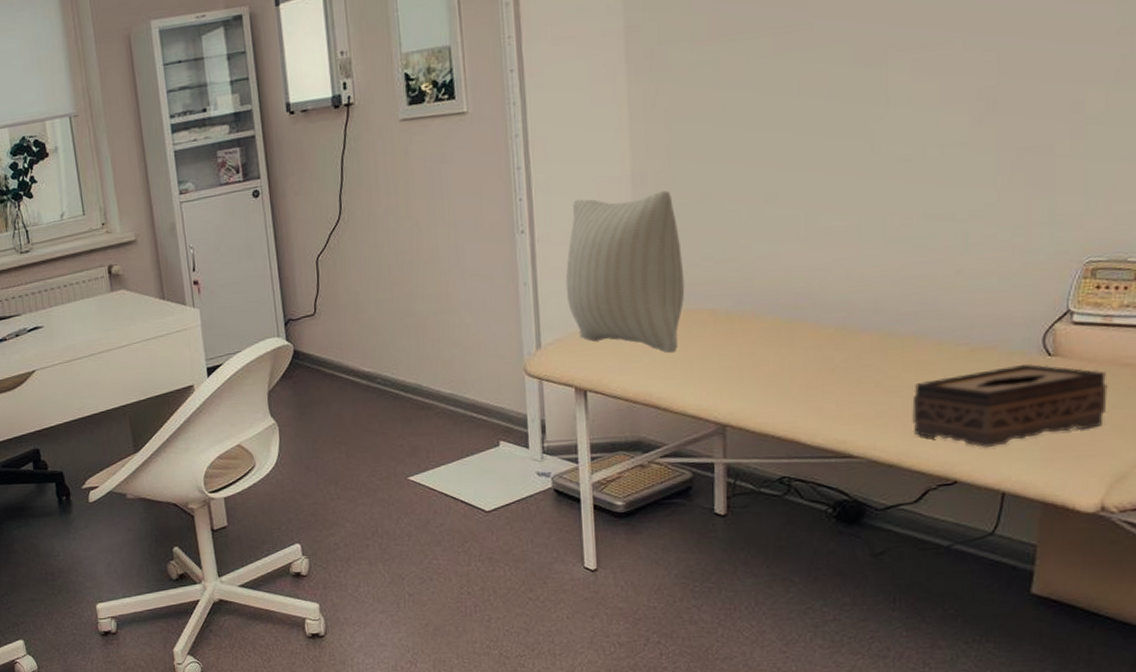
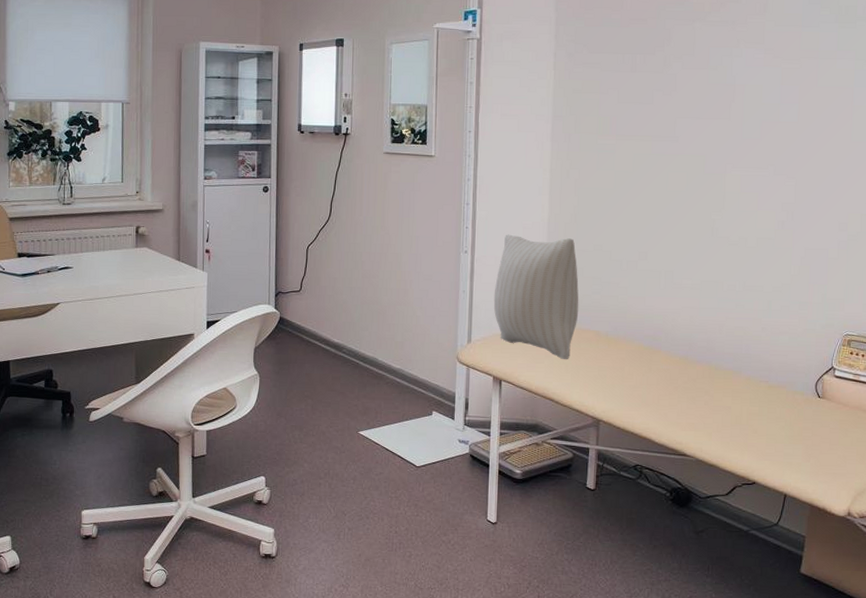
tissue box: present [912,363,1108,447] -> none [728,401,855,459]

